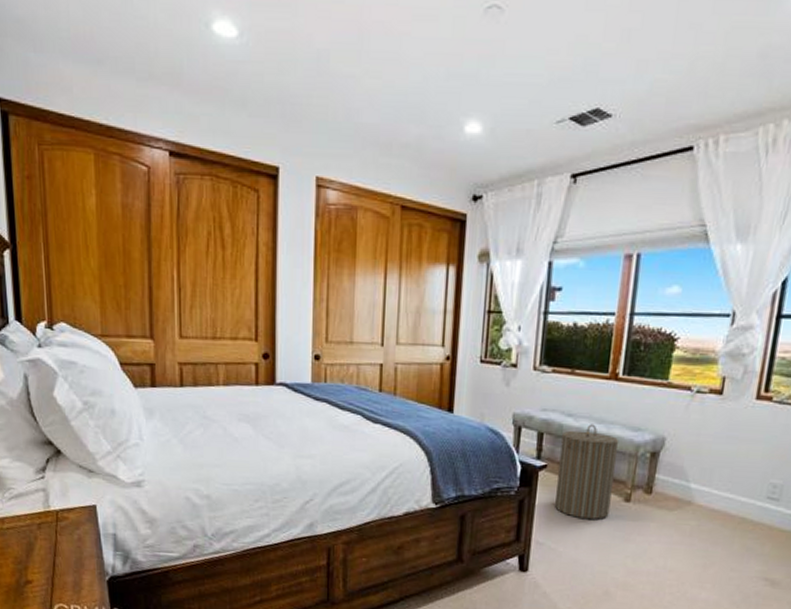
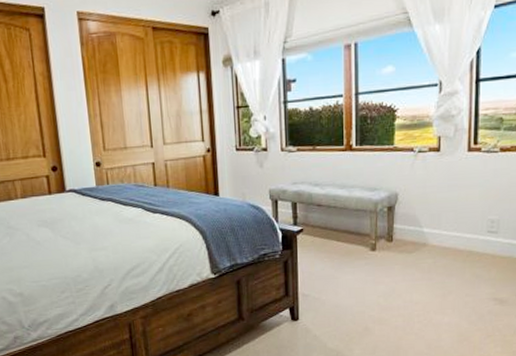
laundry hamper: present [555,424,619,519] -> none [312,190,360,270]

